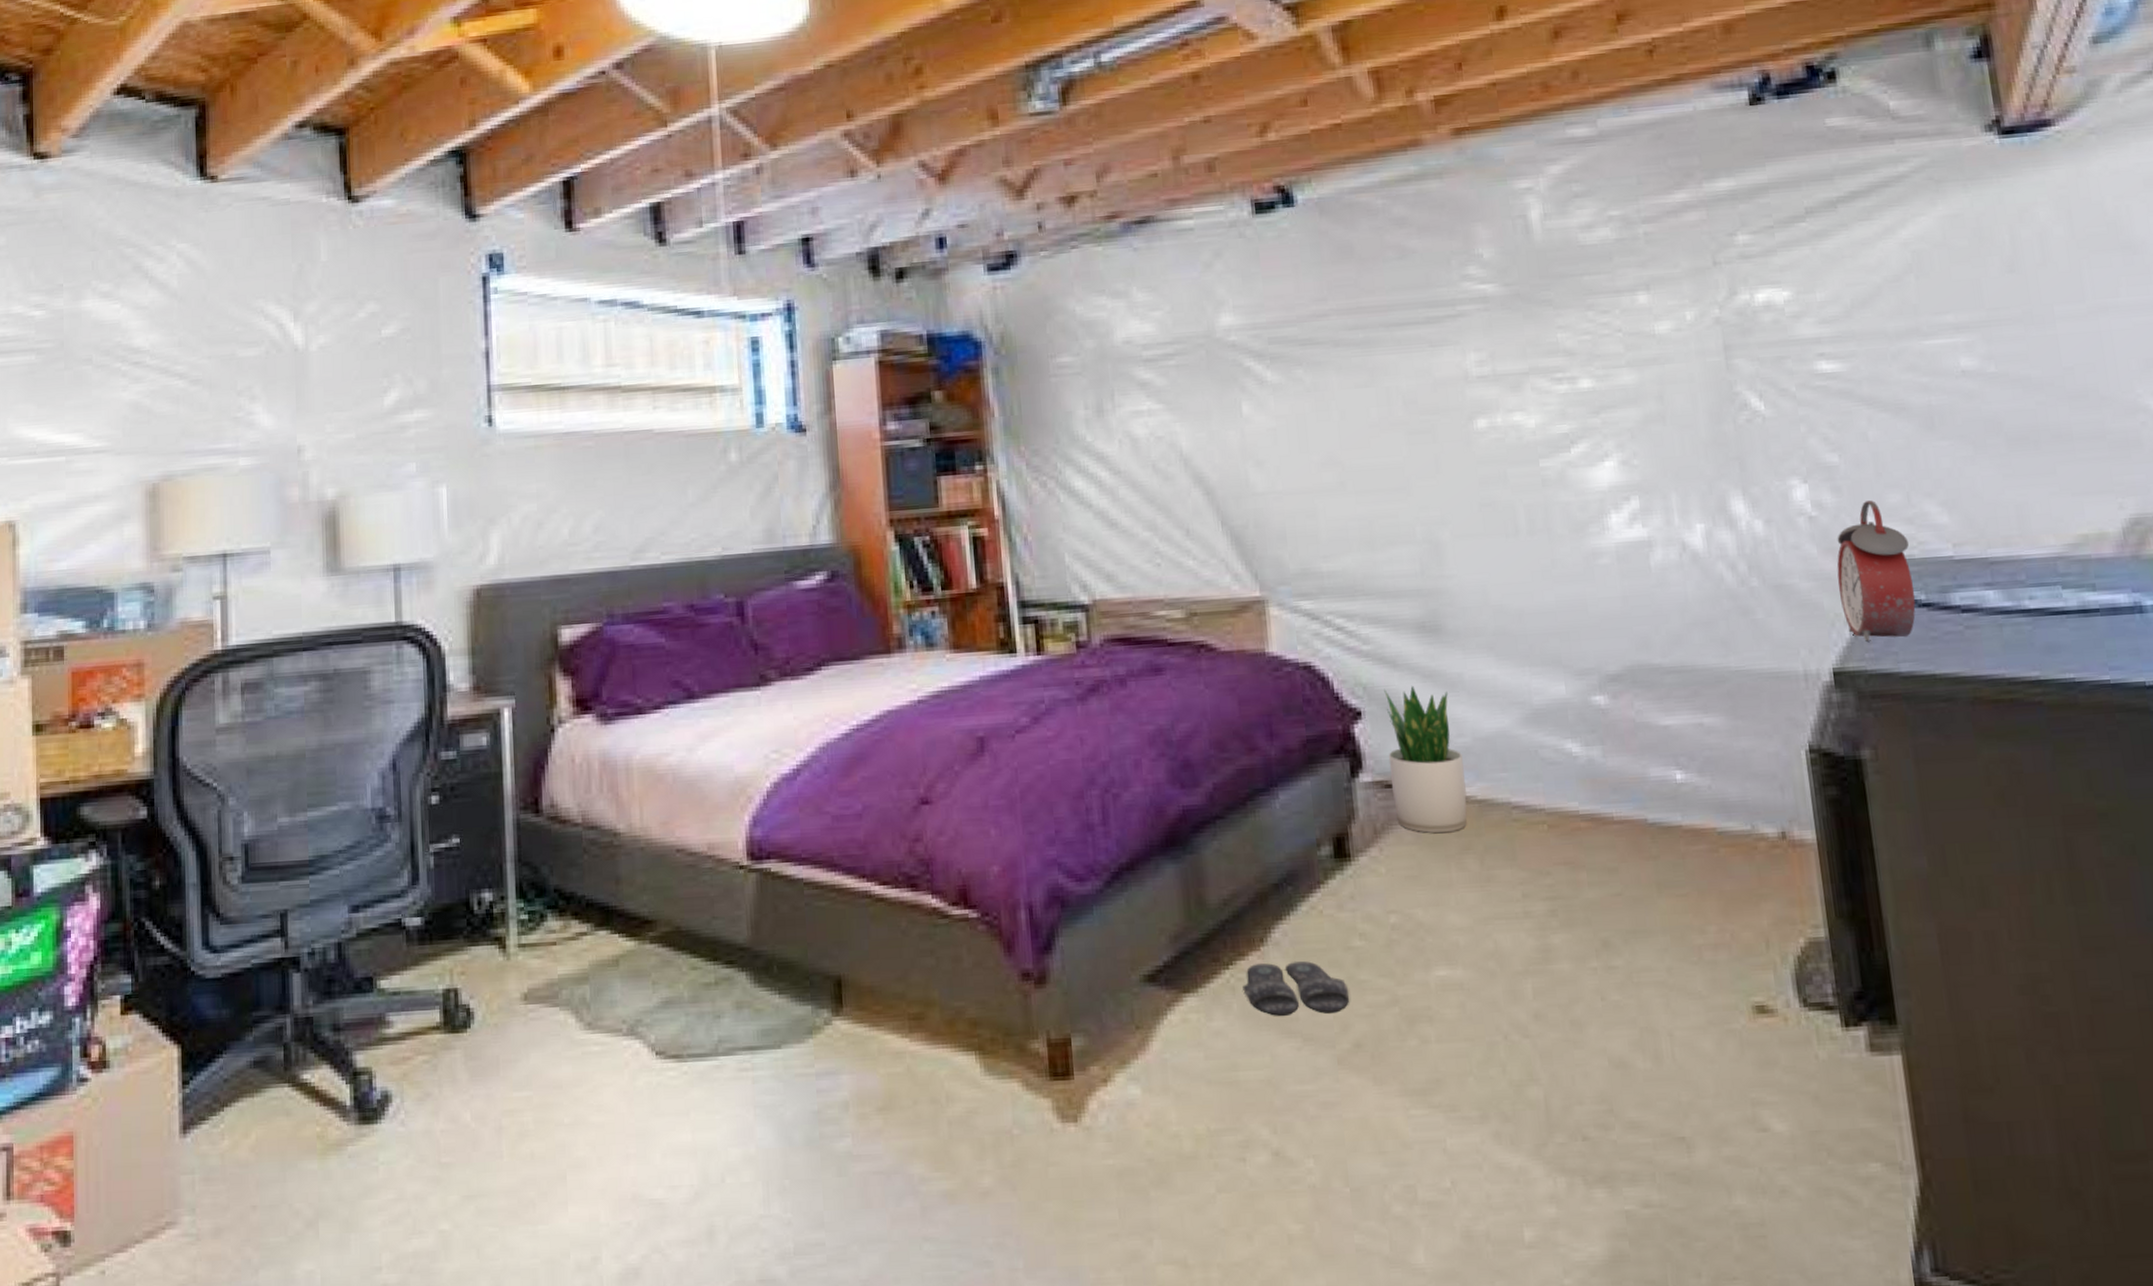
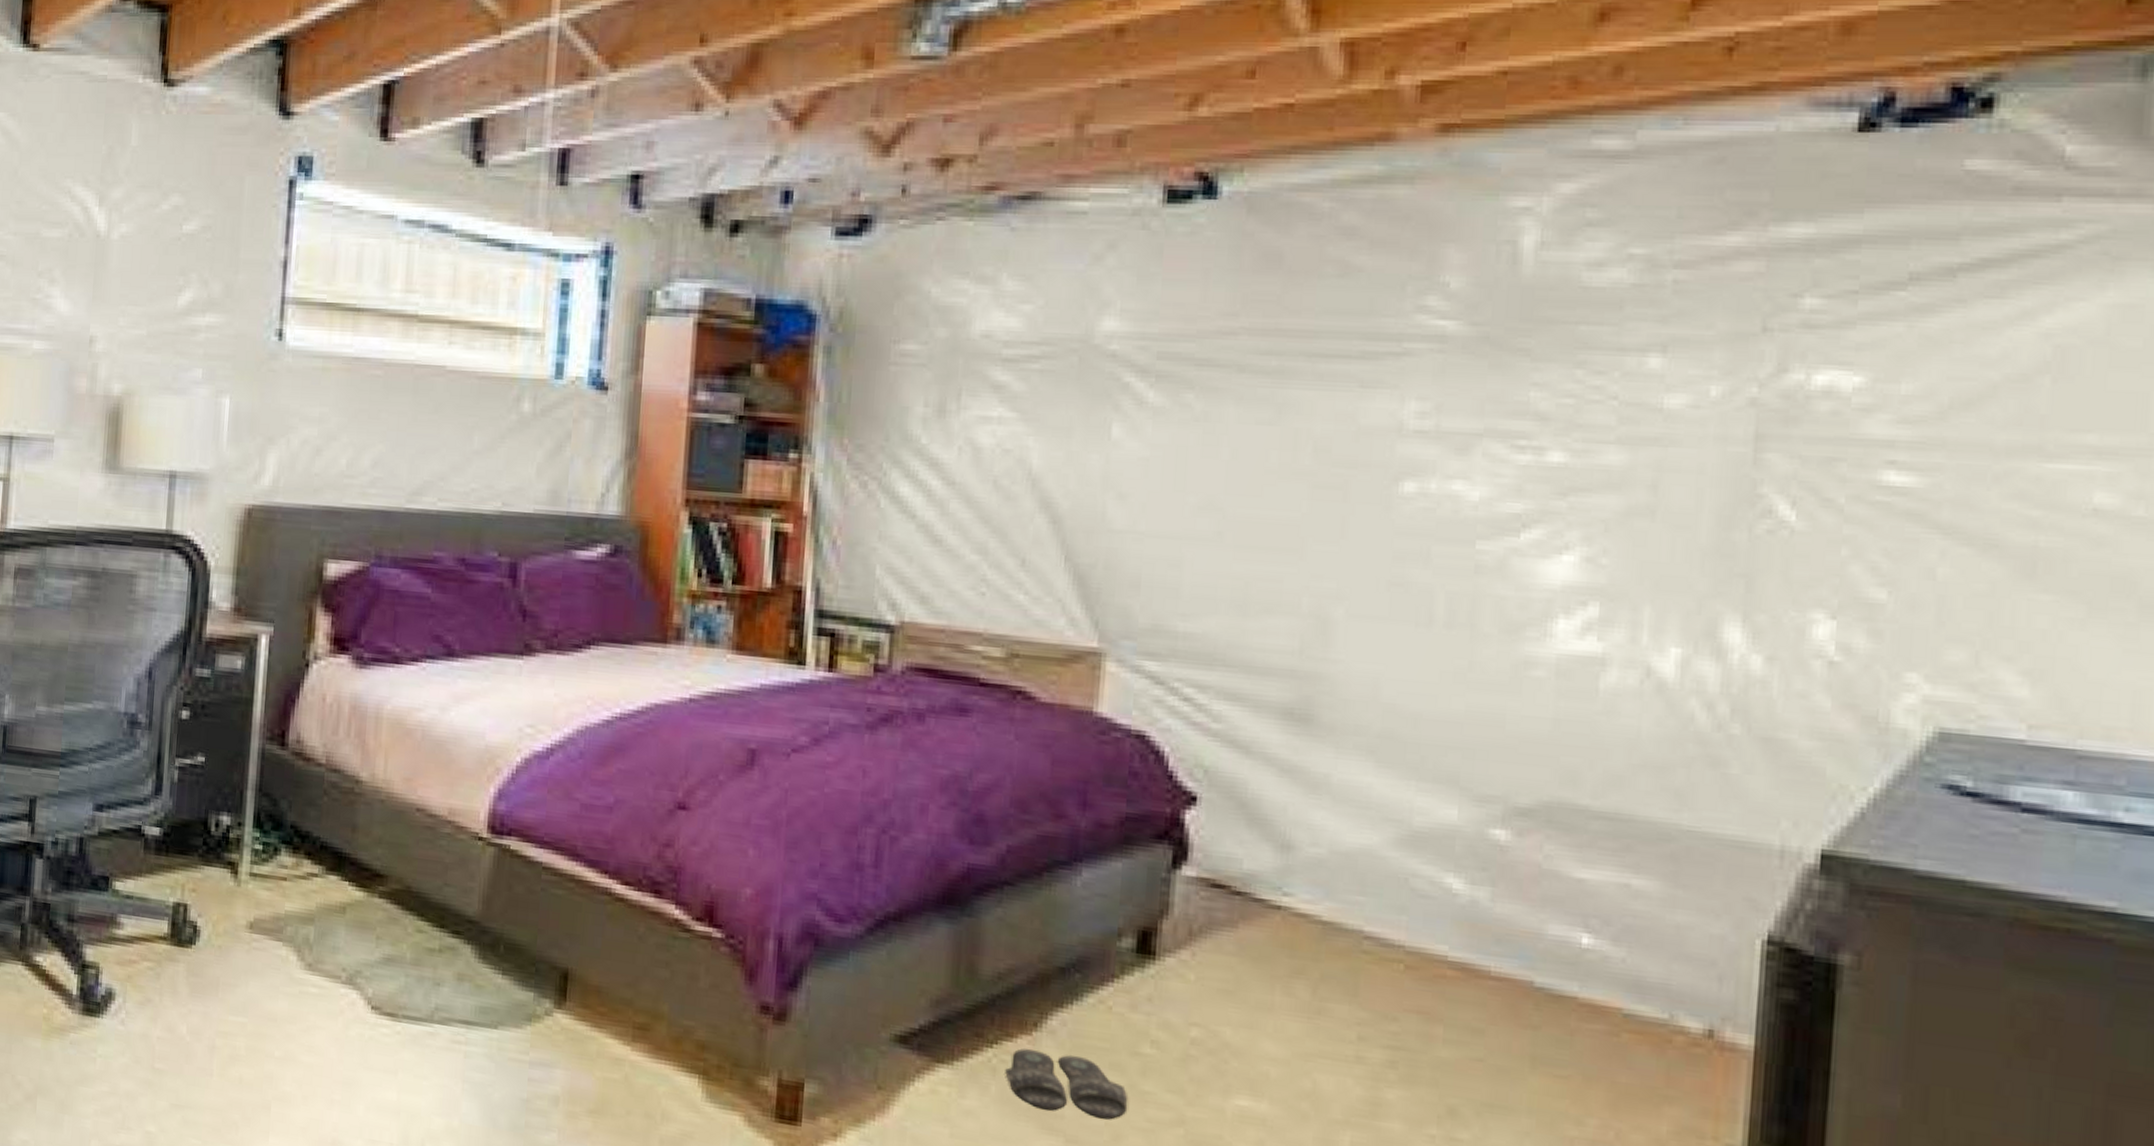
planter: present [1384,685,1467,834] -> none [1218,777,1312,951]
alarm clock: present [1837,500,1916,642] -> none [1850,653,1964,830]

